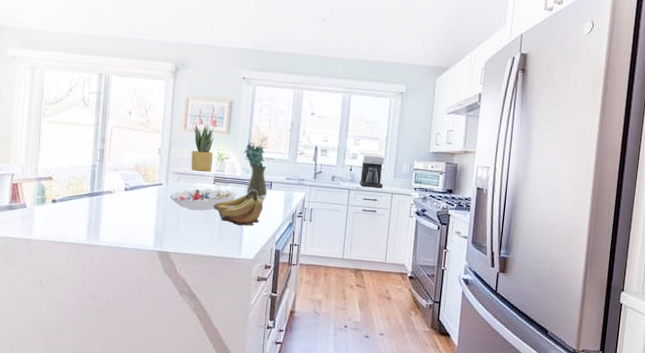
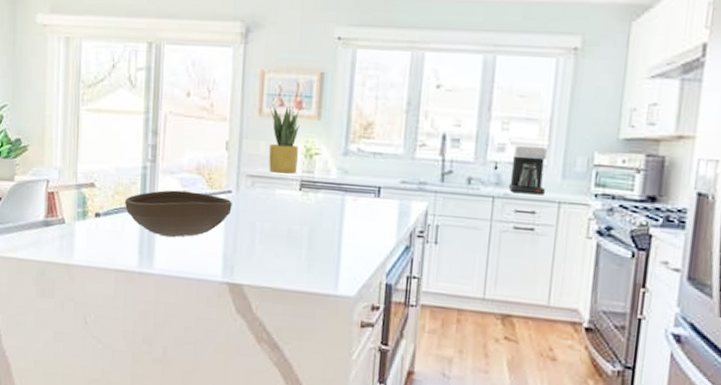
bowl: none [77,182,163,218] -> present [125,190,232,237]
decorative bowl: present [169,188,236,211] -> none [241,197,330,229]
fruit: present [213,189,263,226] -> none [299,198,368,250]
vase: present [244,141,268,203] -> none [340,128,375,217]

